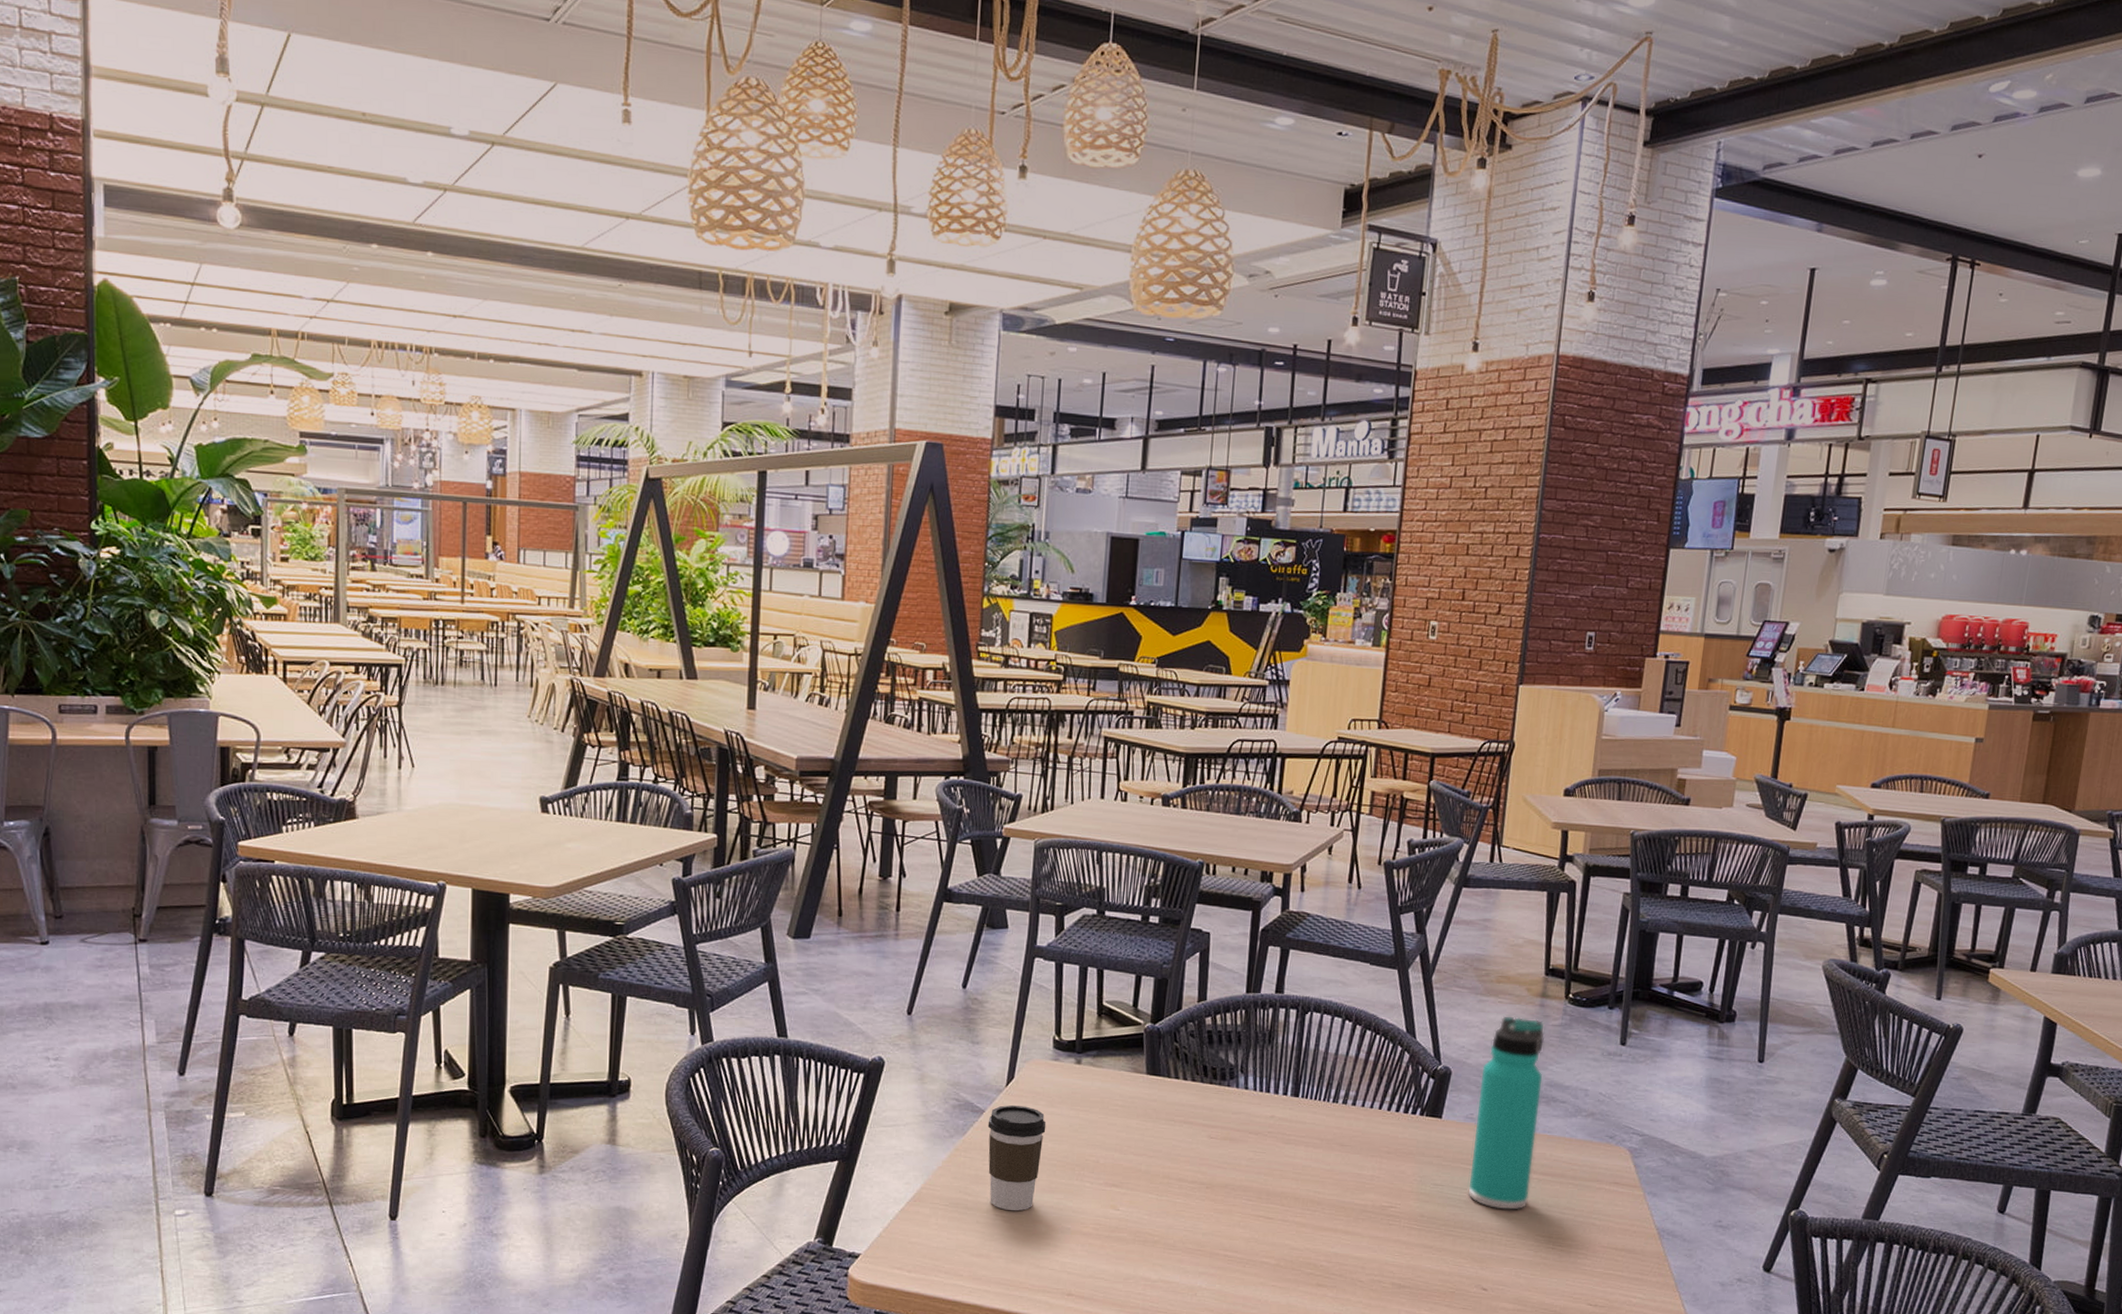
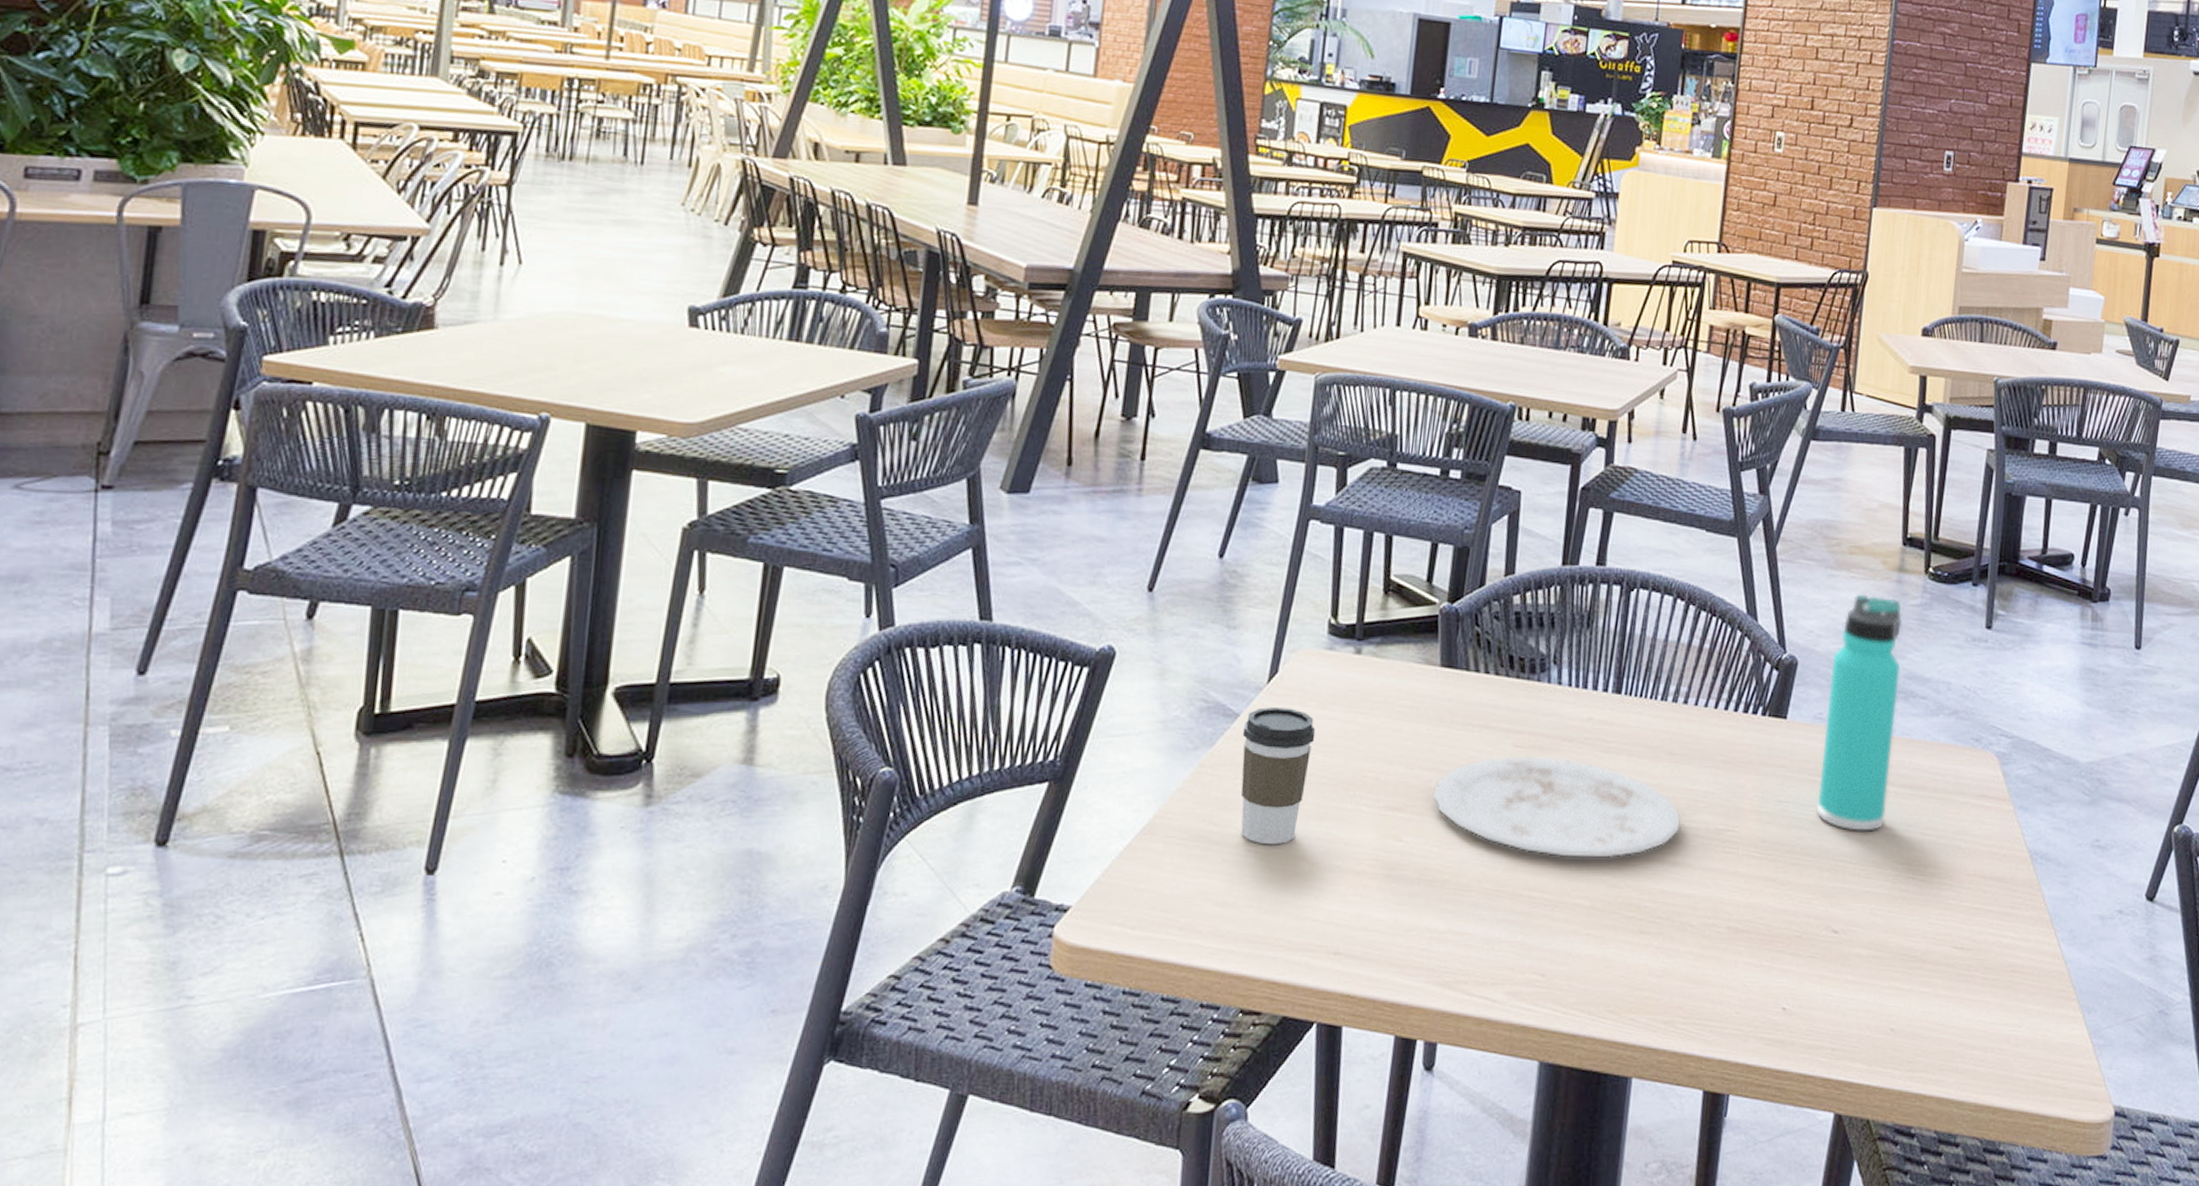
plate: none [1142,1145,1351,1227] -> present [1432,756,1681,858]

